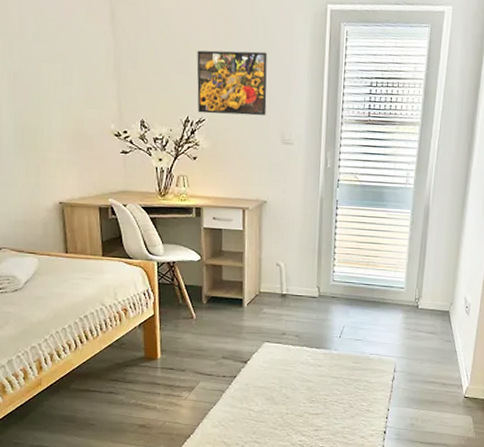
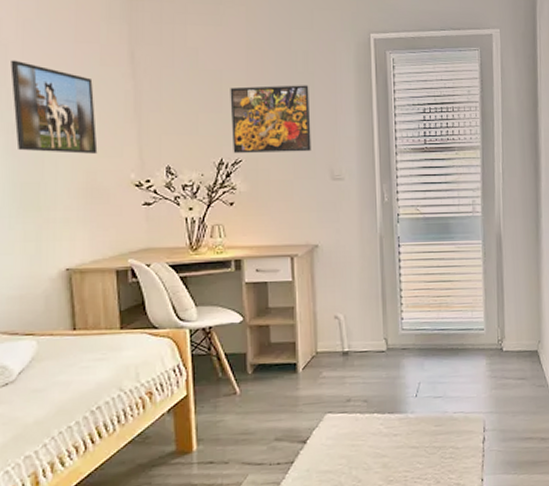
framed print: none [11,12,84,104] -> present [10,60,98,154]

